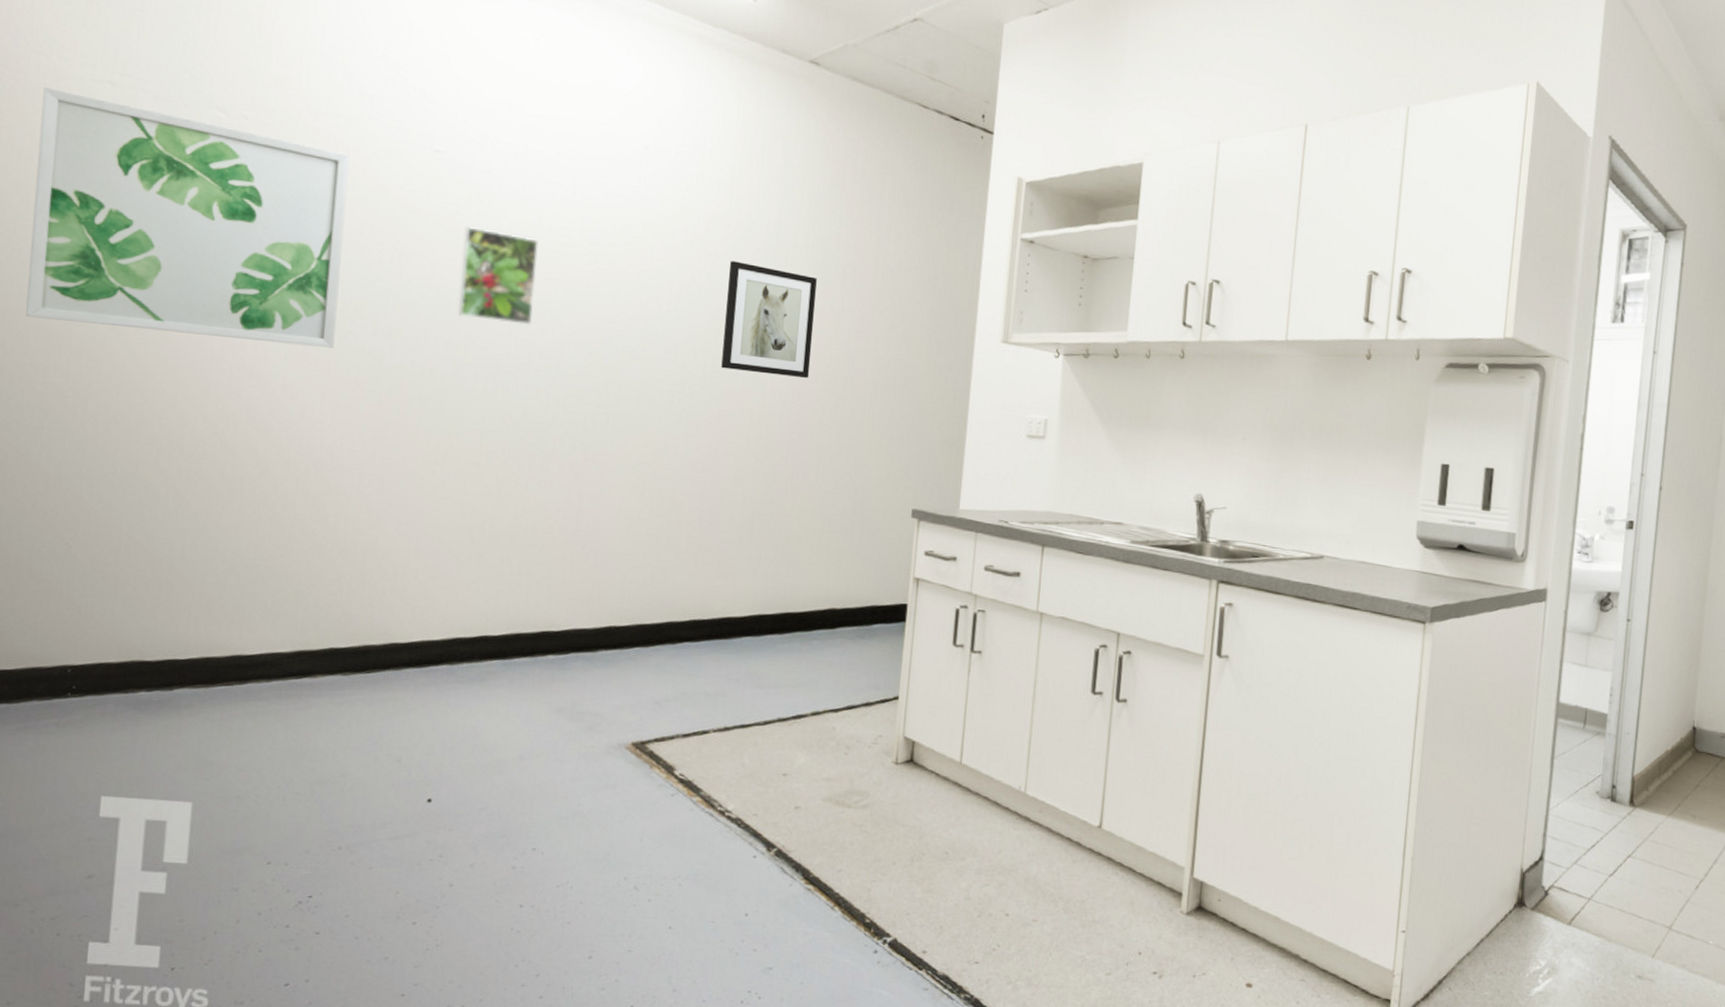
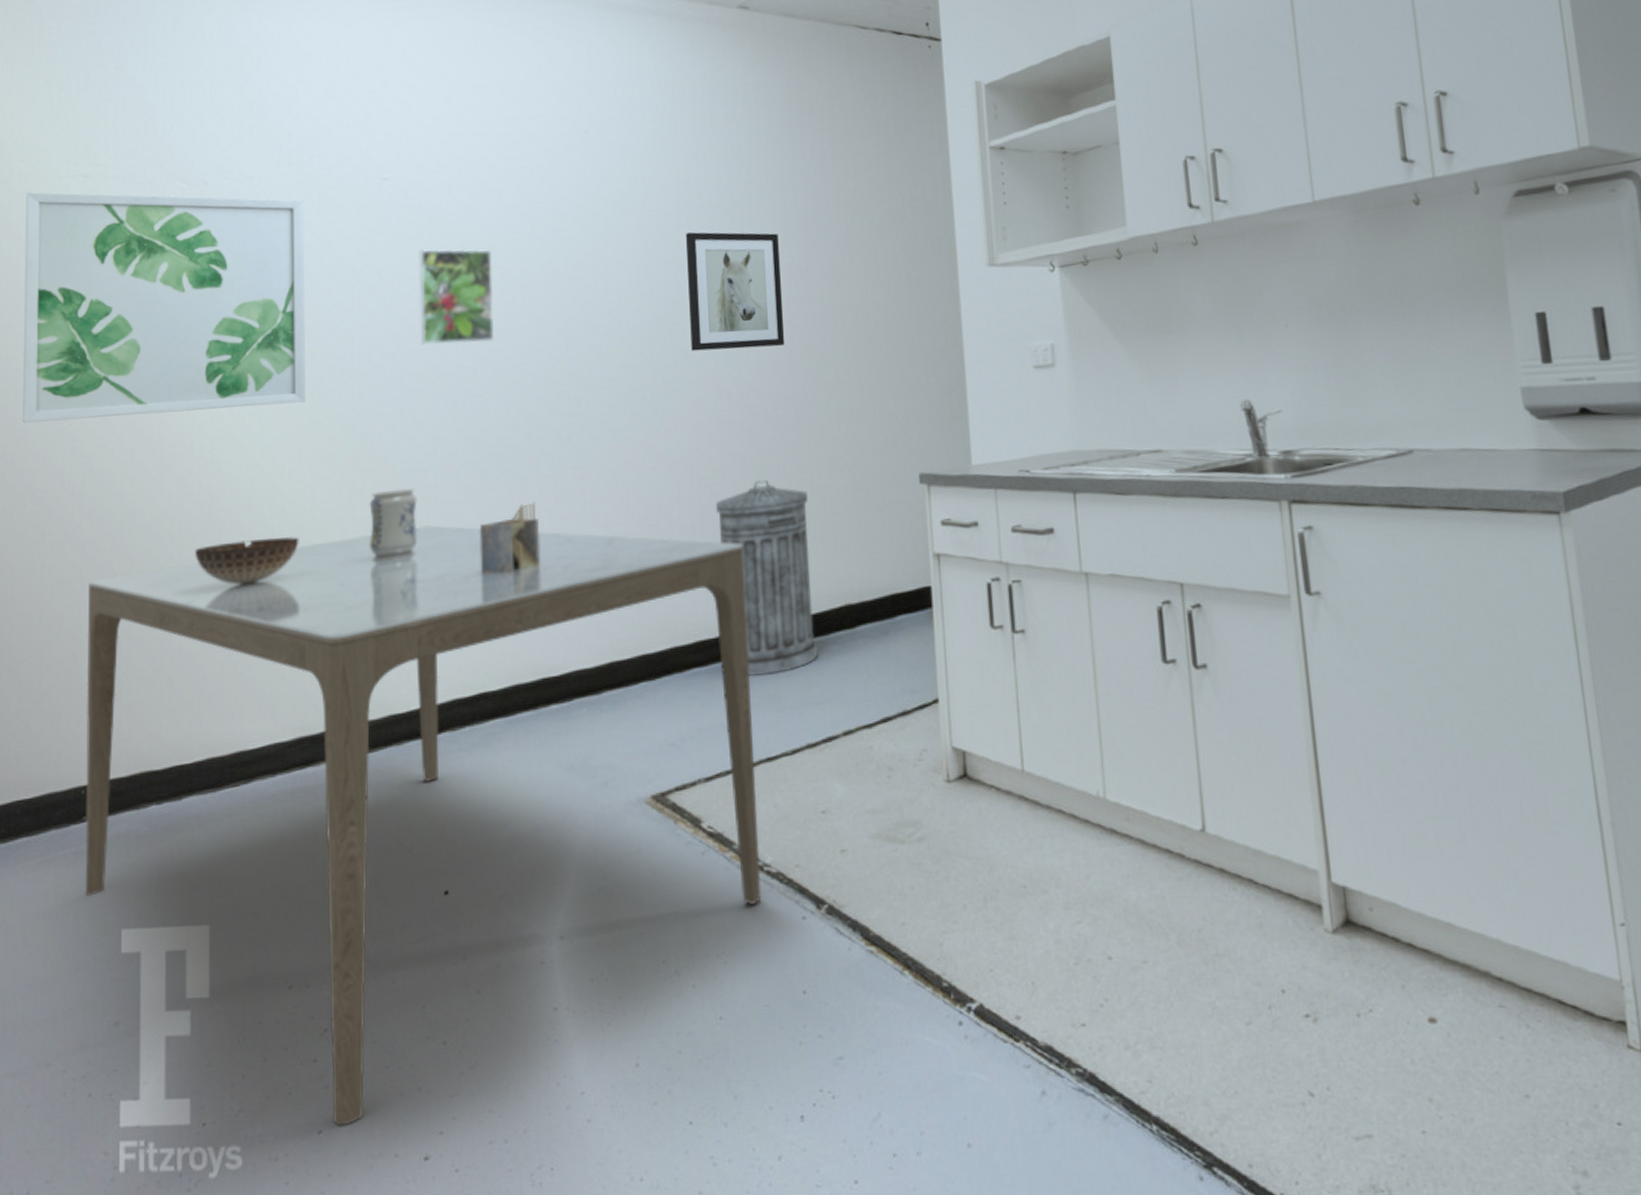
dining table: none [65,478,745,982] -> present [85,525,762,1126]
bowl: none [205,464,315,507] -> present [195,536,299,585]
vase: none [386,442,439,507] -> present [369,488,418,560]
napkin holder: none [495,477,556,536] -> present [480,502,541,573]
trash can: none [725,492,810,658] -> present [716,480,819,676]

